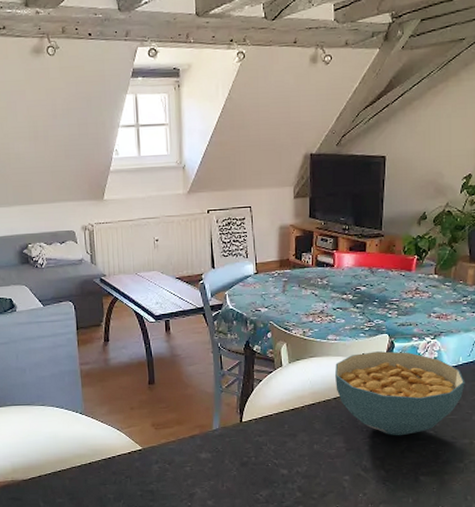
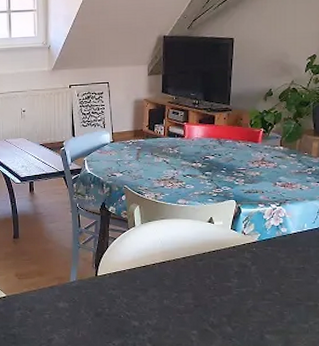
cereal bowl: present [335,351,465,436] -> none [185,216,310,296]

